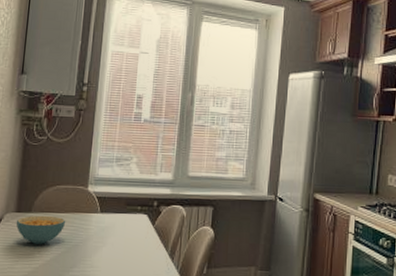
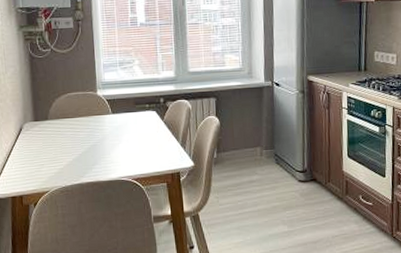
cereal bowl: present [16,215,66,244] -> none [35,121,82,148]

